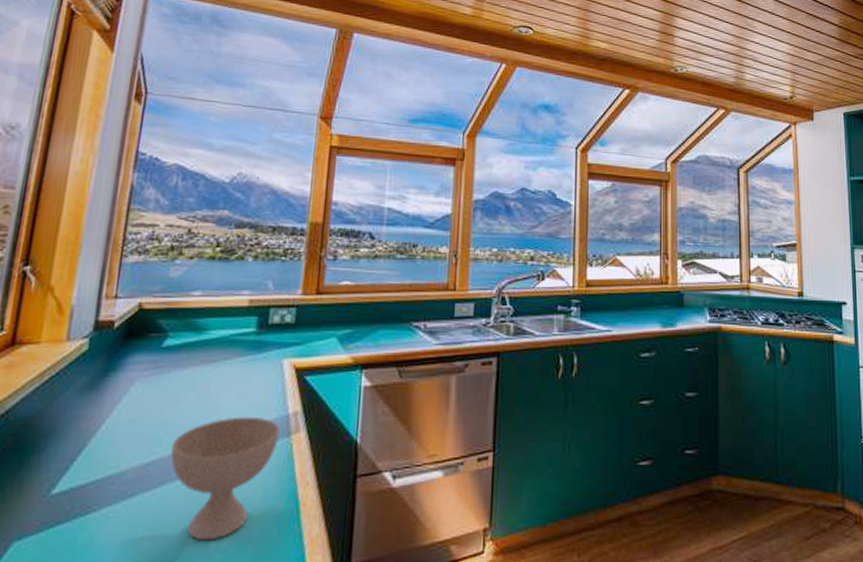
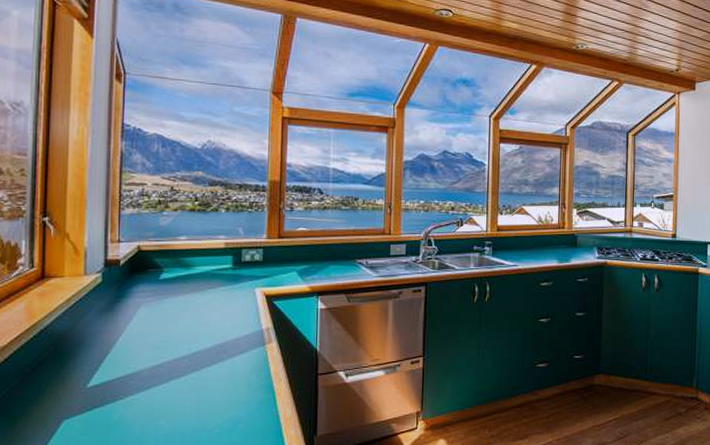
bowl: present [171,416,280,541] -> none [175,331,256,420]

